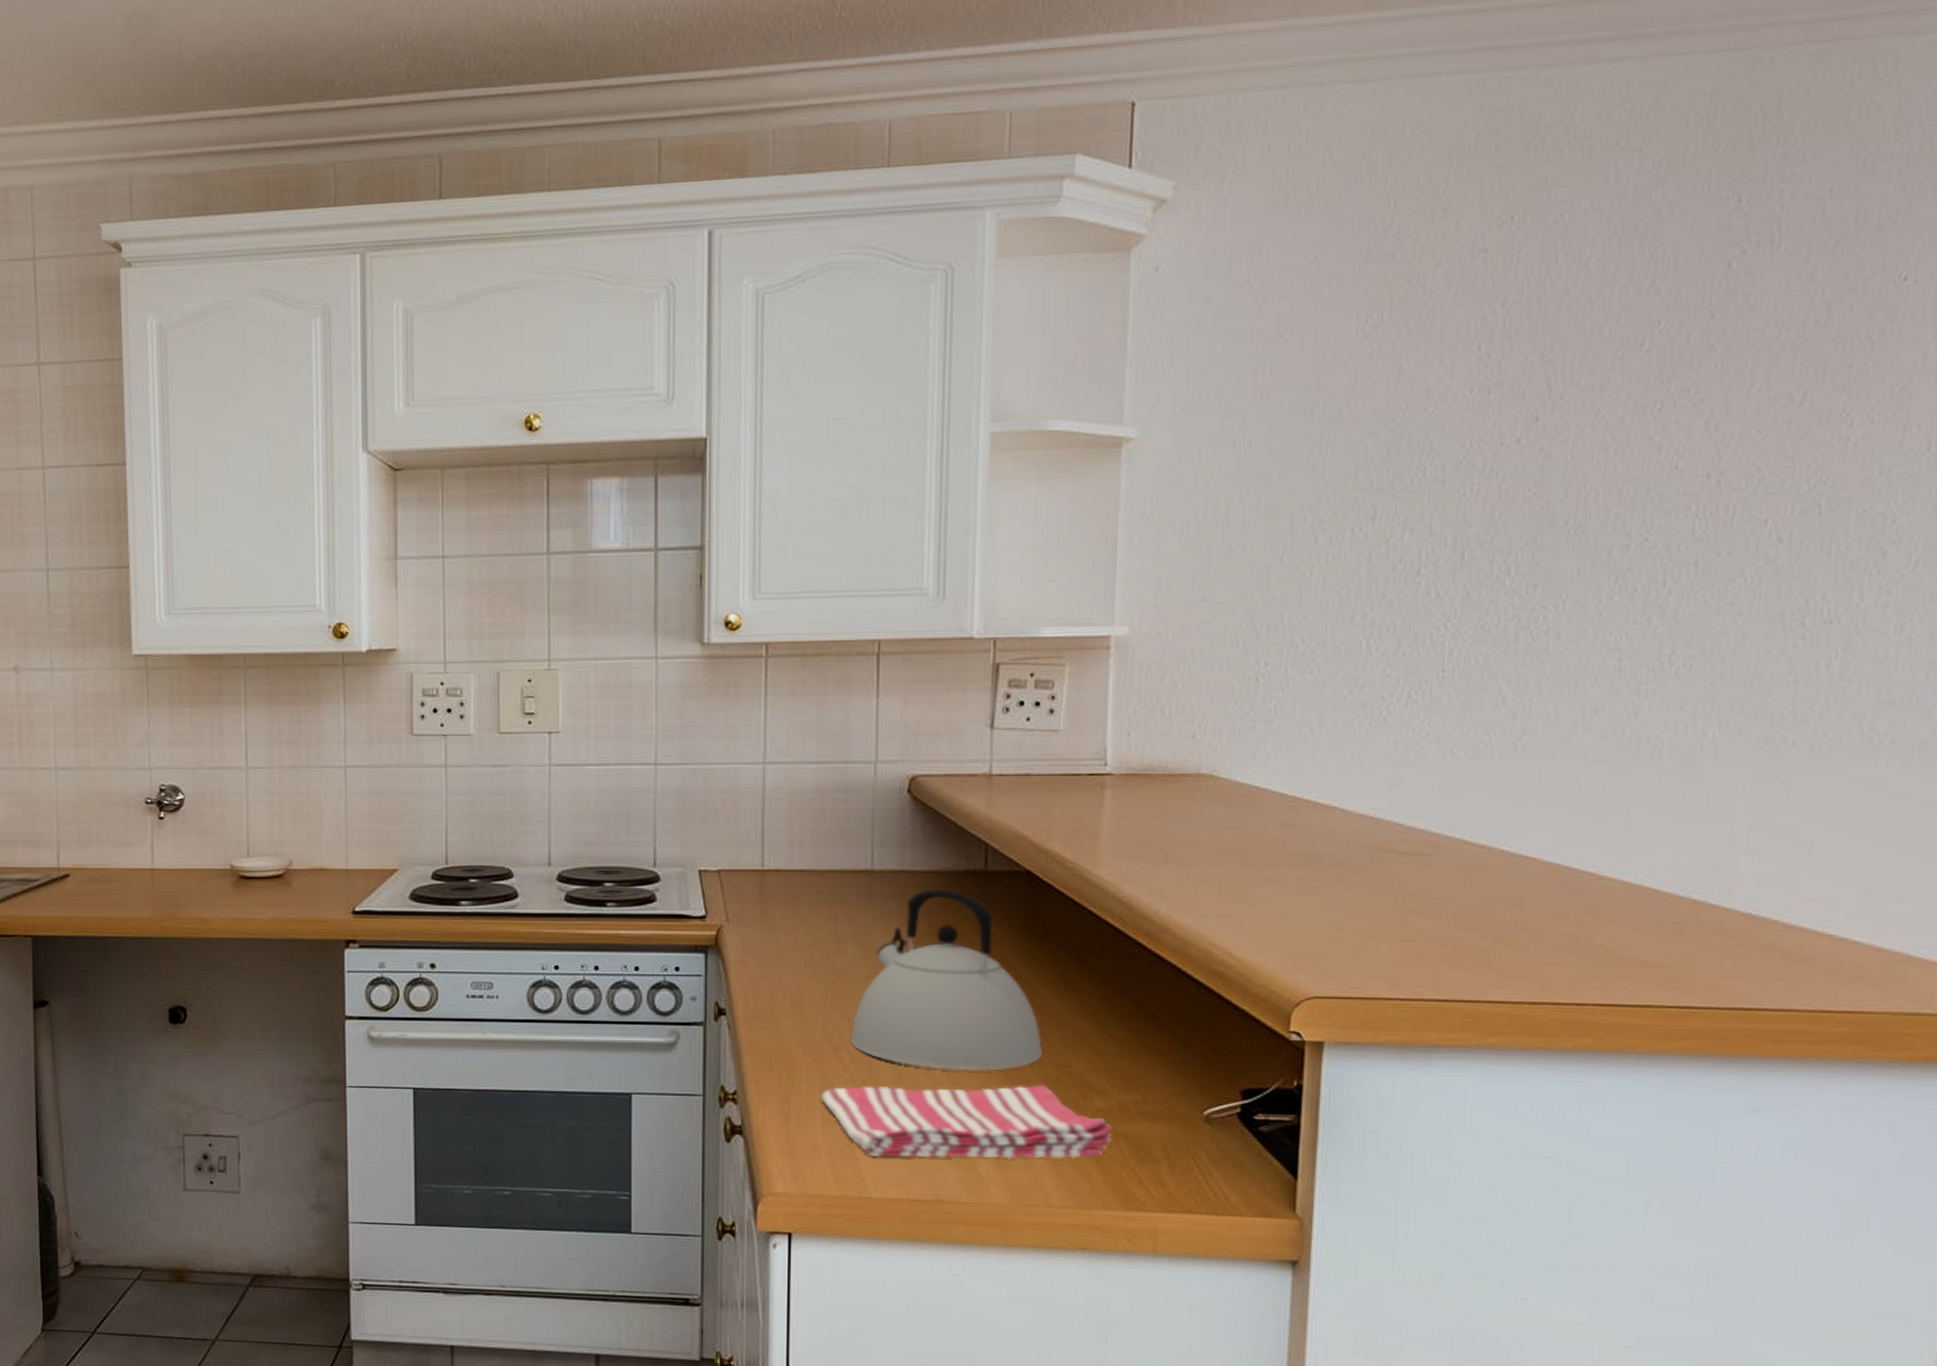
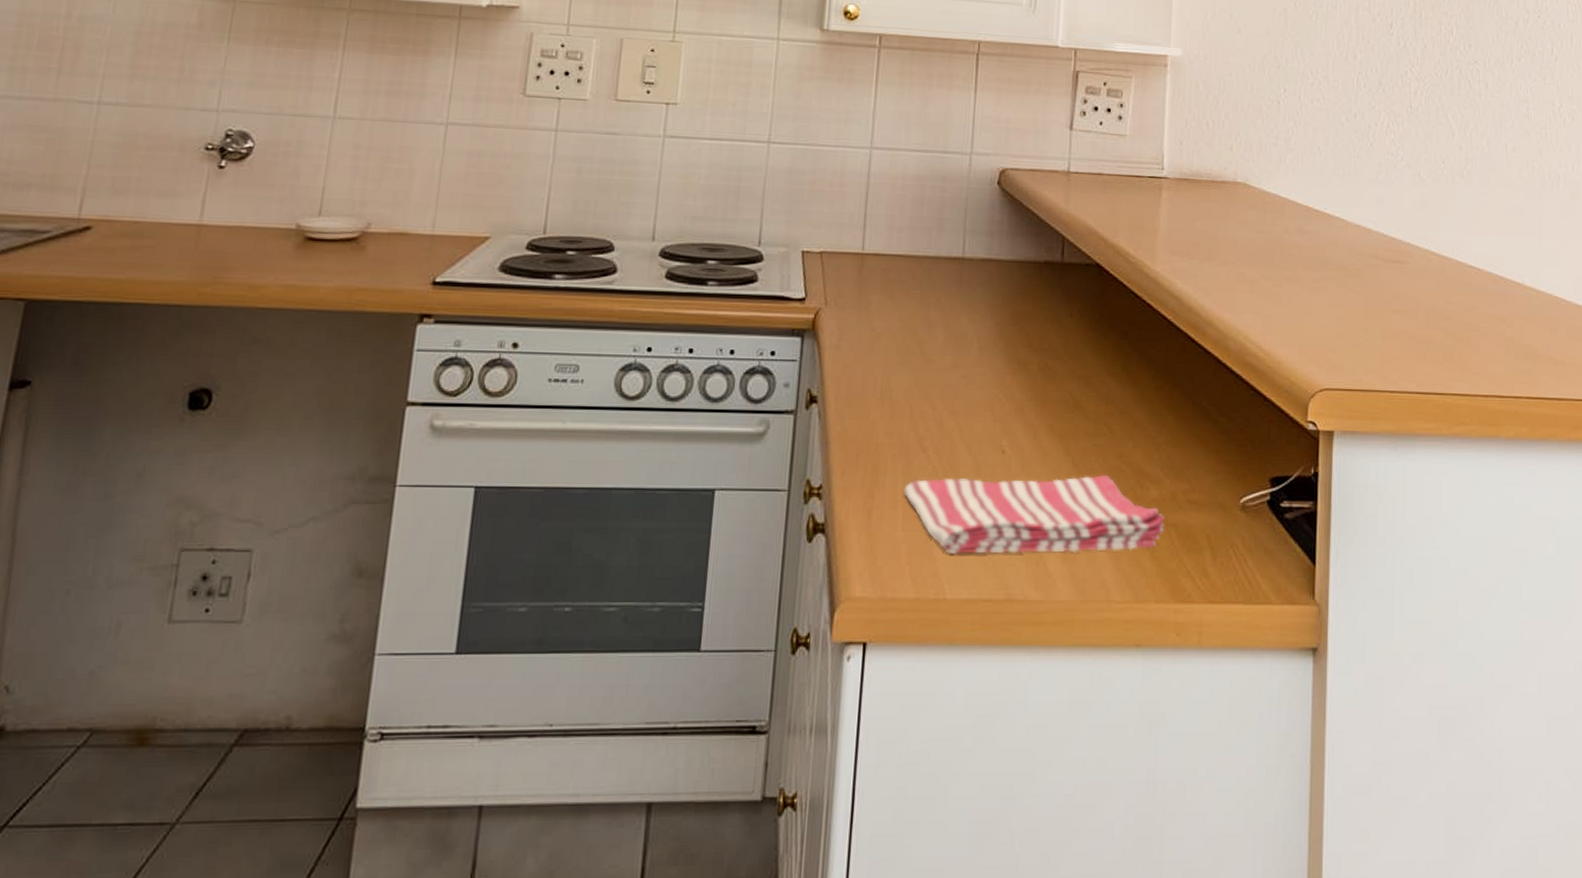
kettle: present [850,888,1043,1071] -> none [934,277,1107,461]

